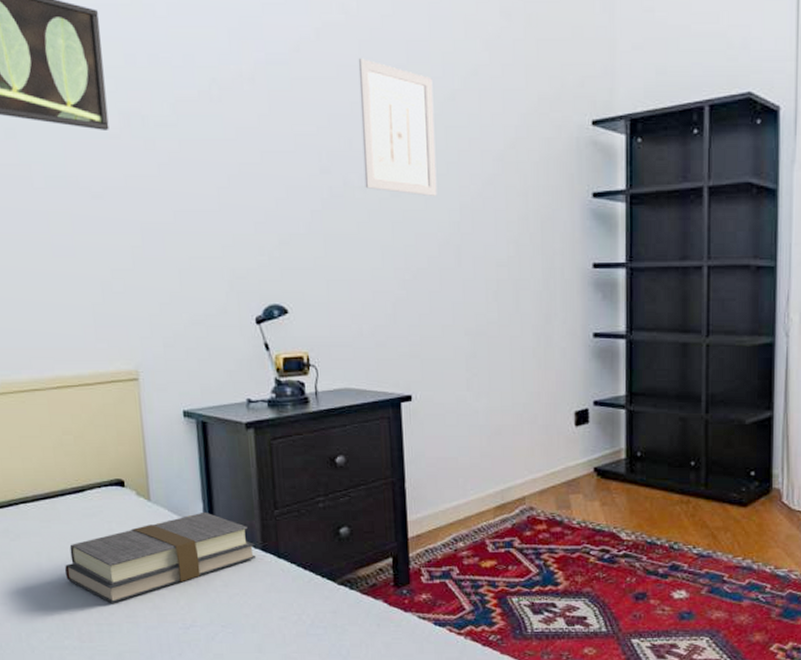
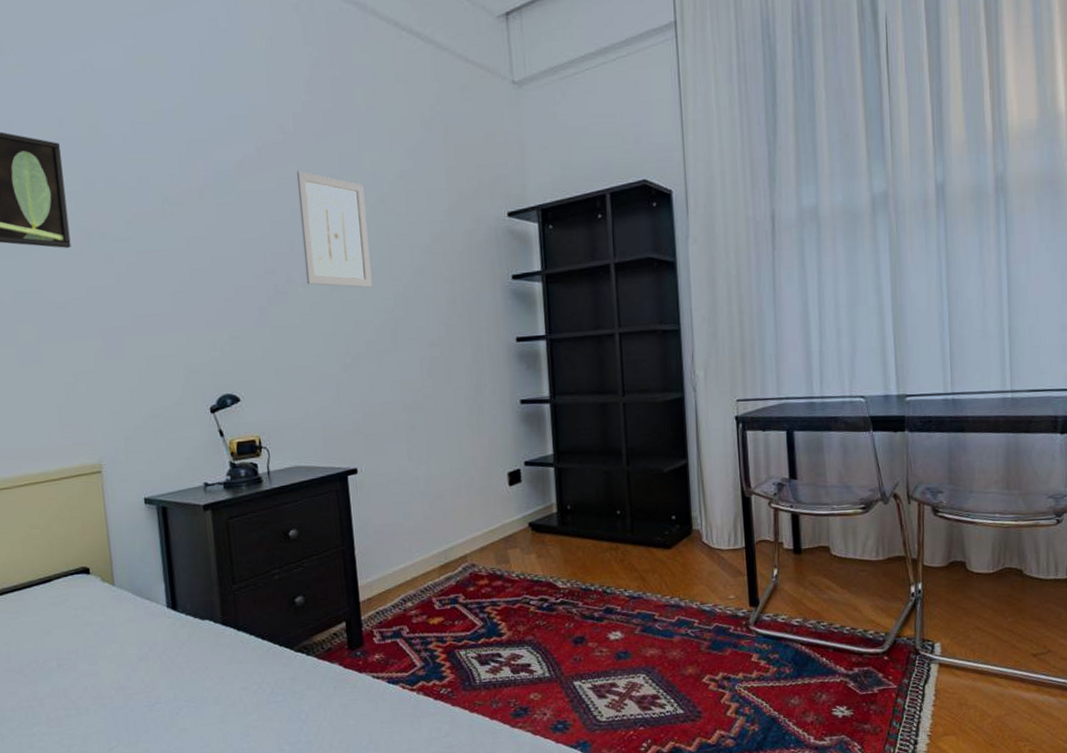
book: present [64,512,257,603] -> none [33,592,217,687]

